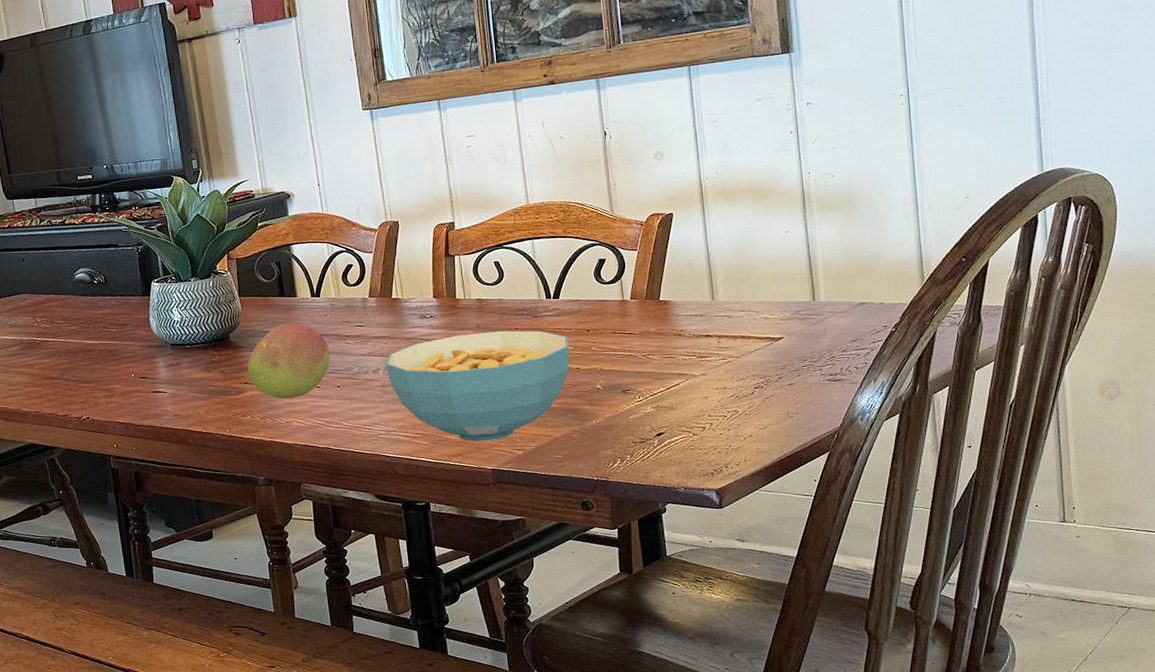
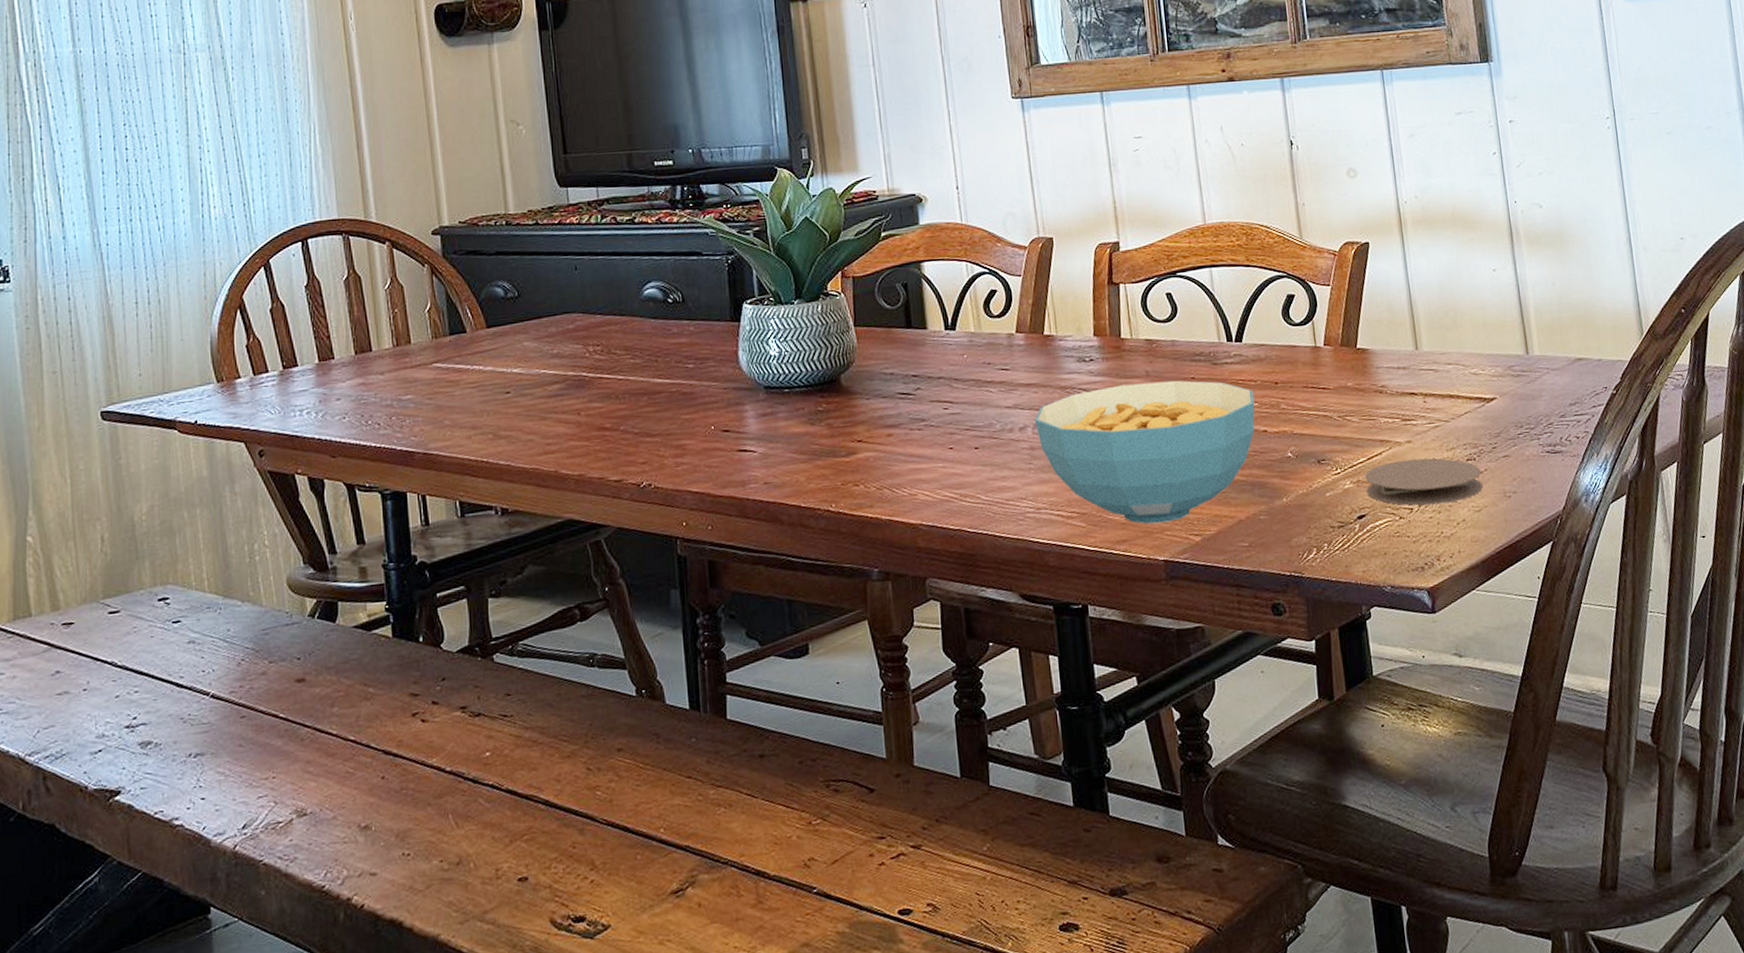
fruit: present [247,322,330,399] -> none [861,362,967,463]
coaster: none [664,387,768,425] -> present [1364,458,1483,506]

